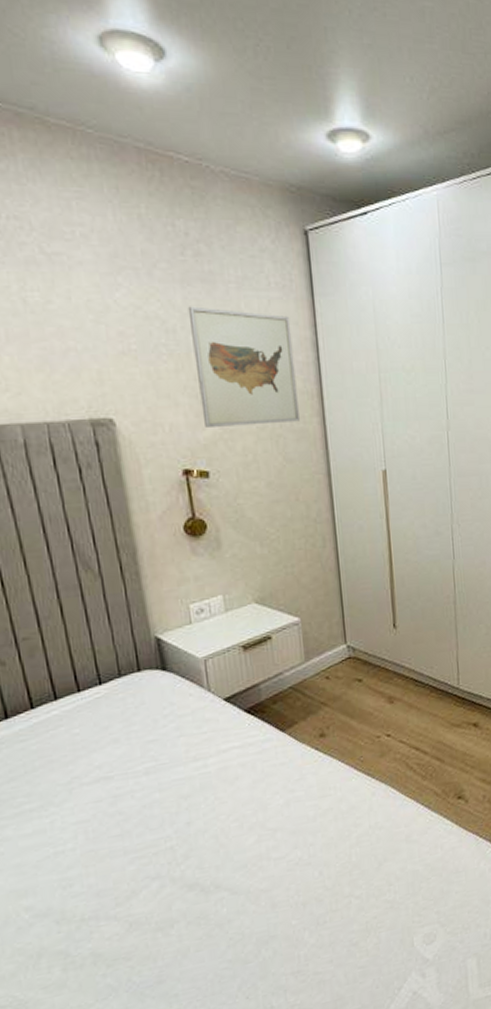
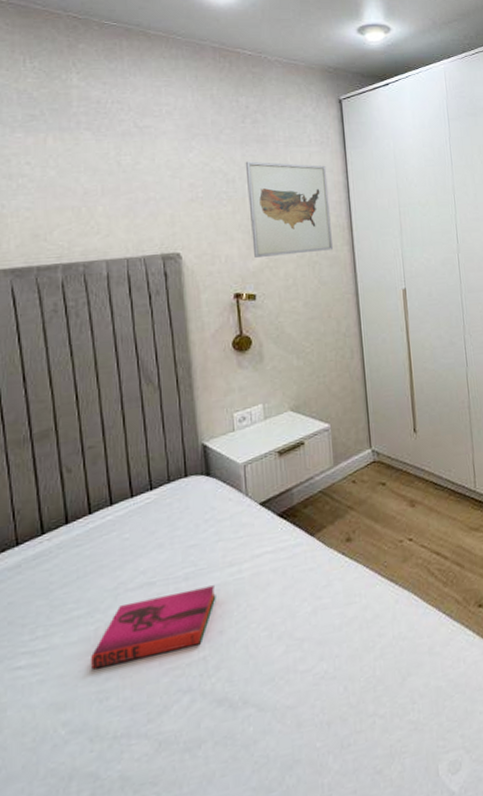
hardback book: none [48,779,181,860] -> present [90,585,216,670]

